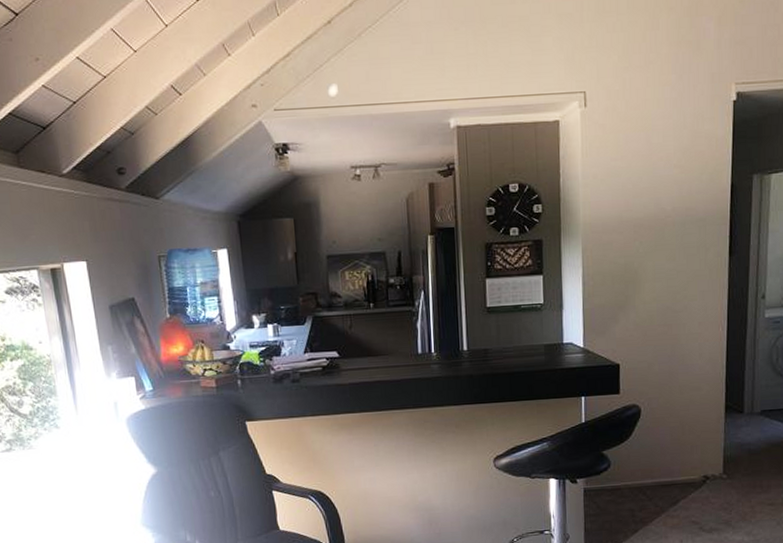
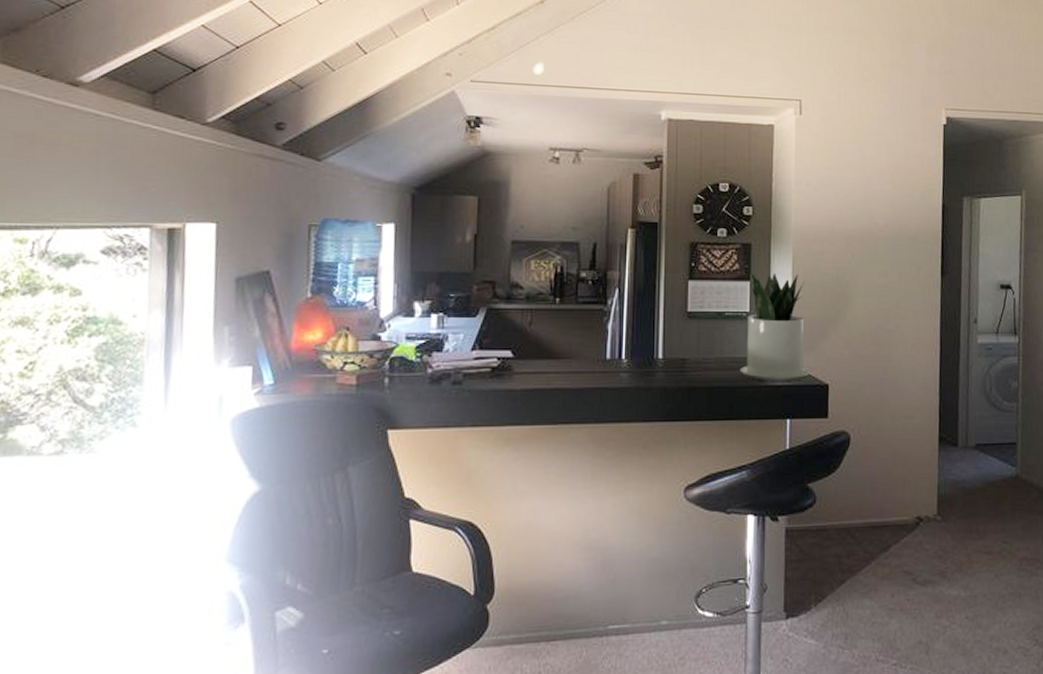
planter: none [537,265,601,365] -> present [739,273,809,381]

